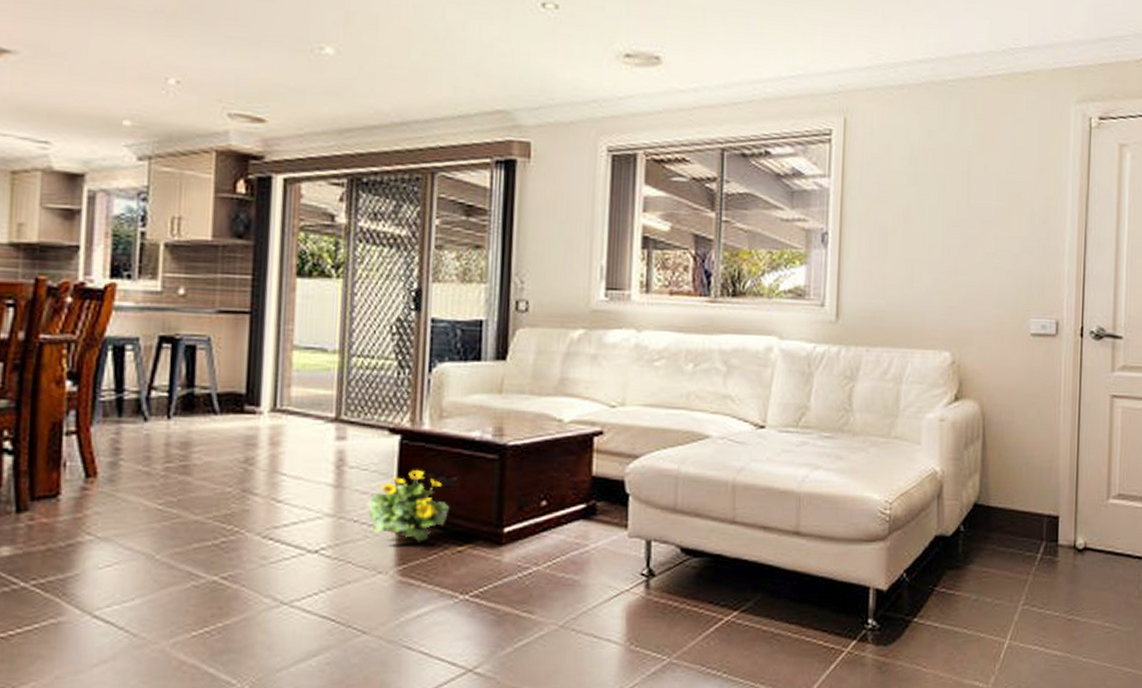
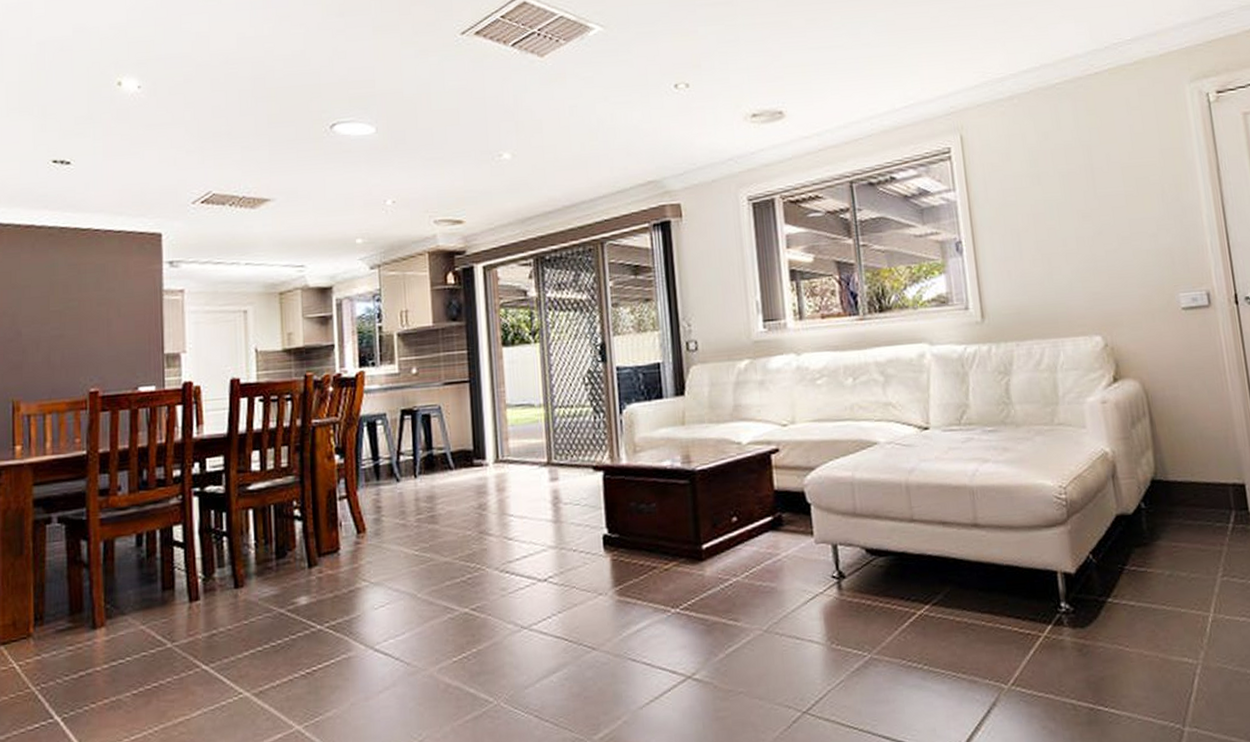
flowering plant: present [366,469,450,542] -> none [581,499,653,565]

